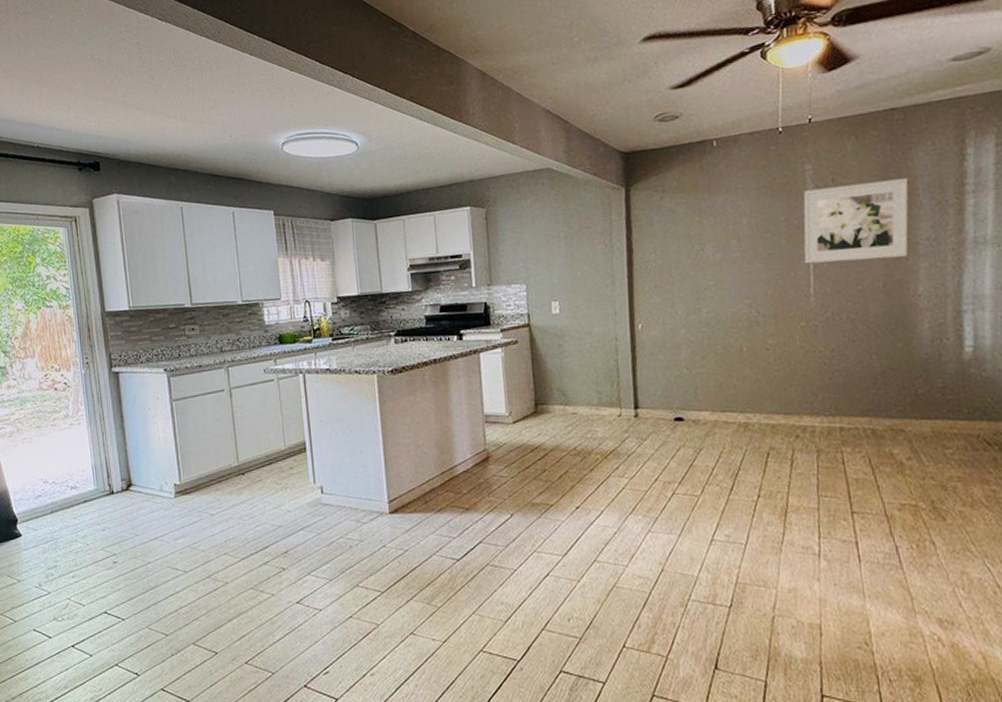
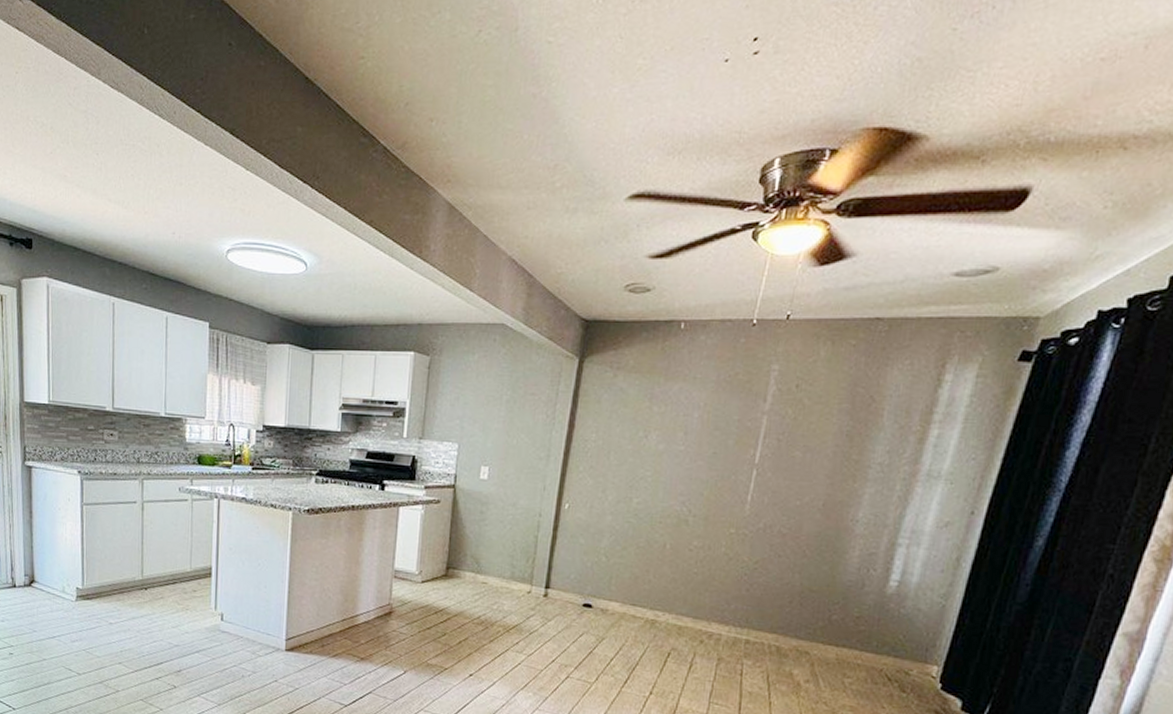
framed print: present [803,178,909,264] -> none [748,392,876,478]

